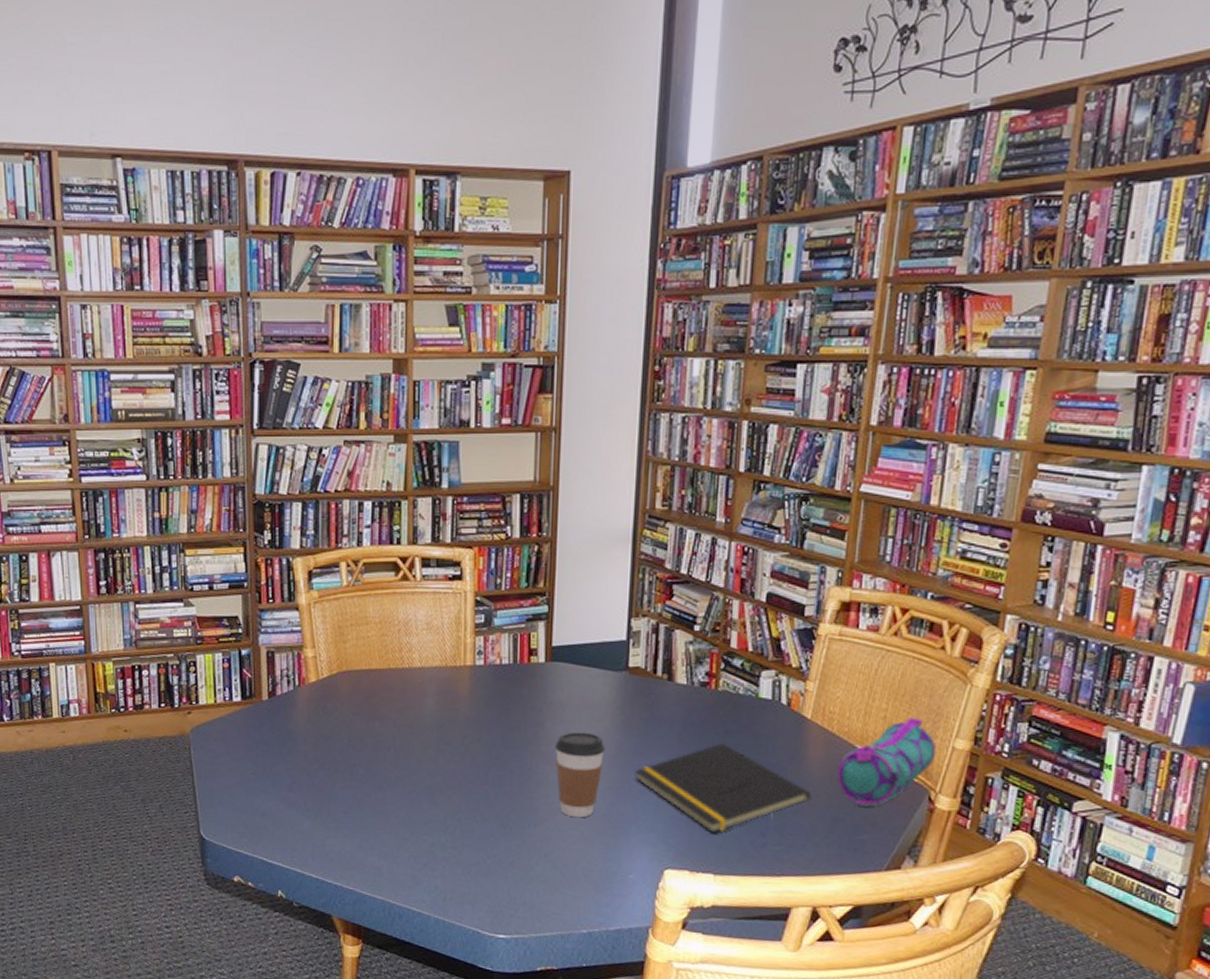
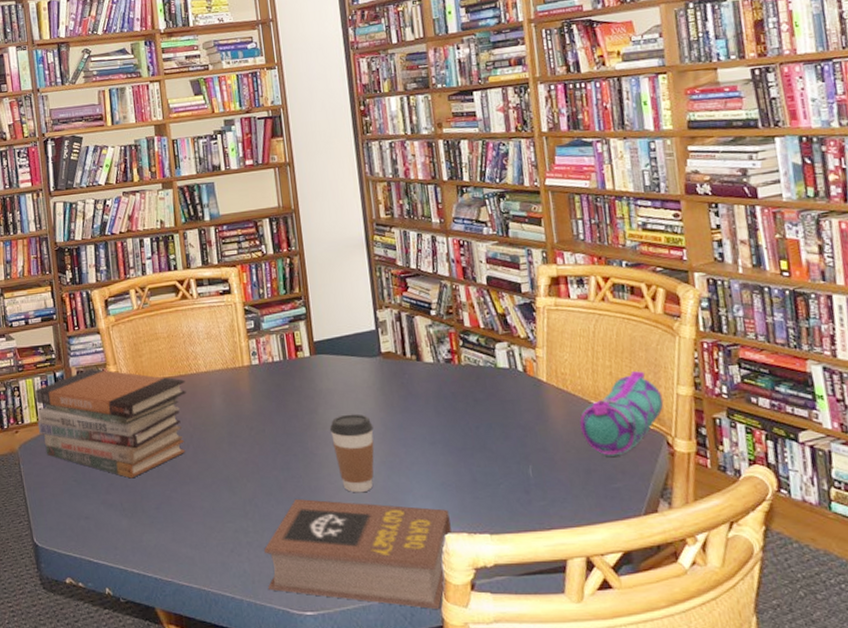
book stack: none [214,650,395,778] -> present [35,369,186,479]
book: none [460,817,673,946] -> present [264,498,451,610]
notepad: present [635,743,812,834] -> none [402,411,563,495]

